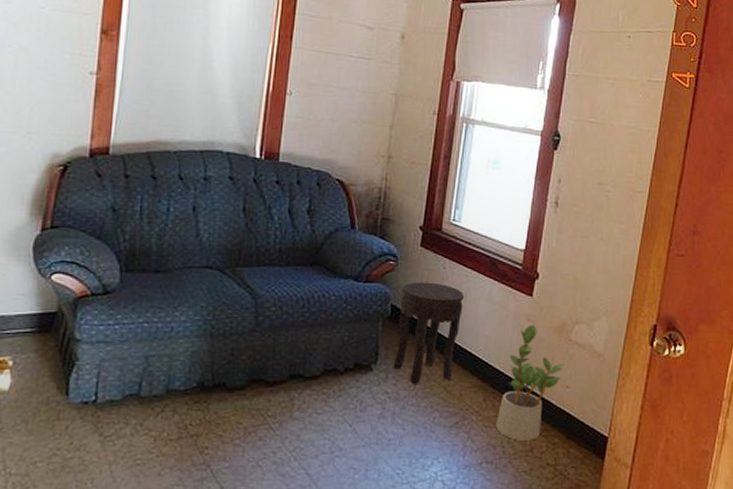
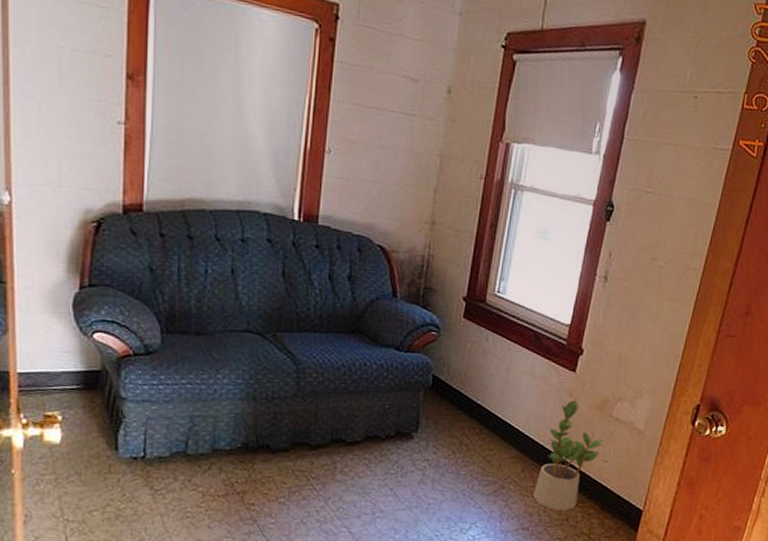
side table: present [393,282,465,384] -> none [434,353,507,453]

